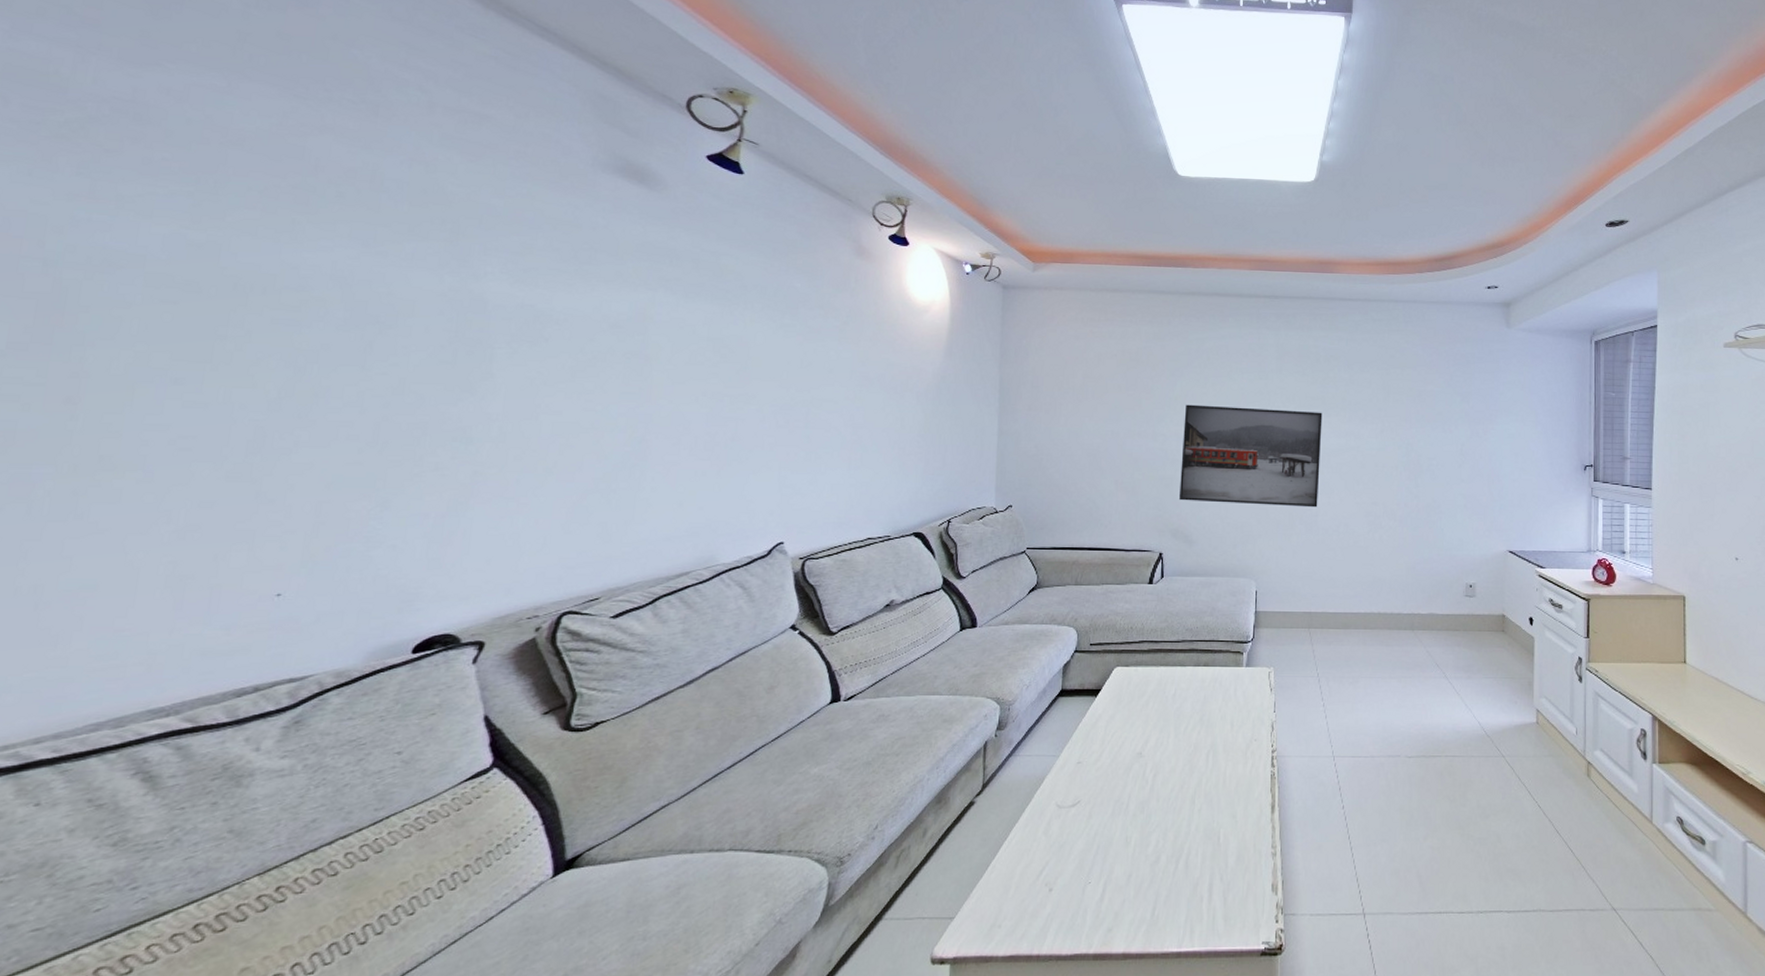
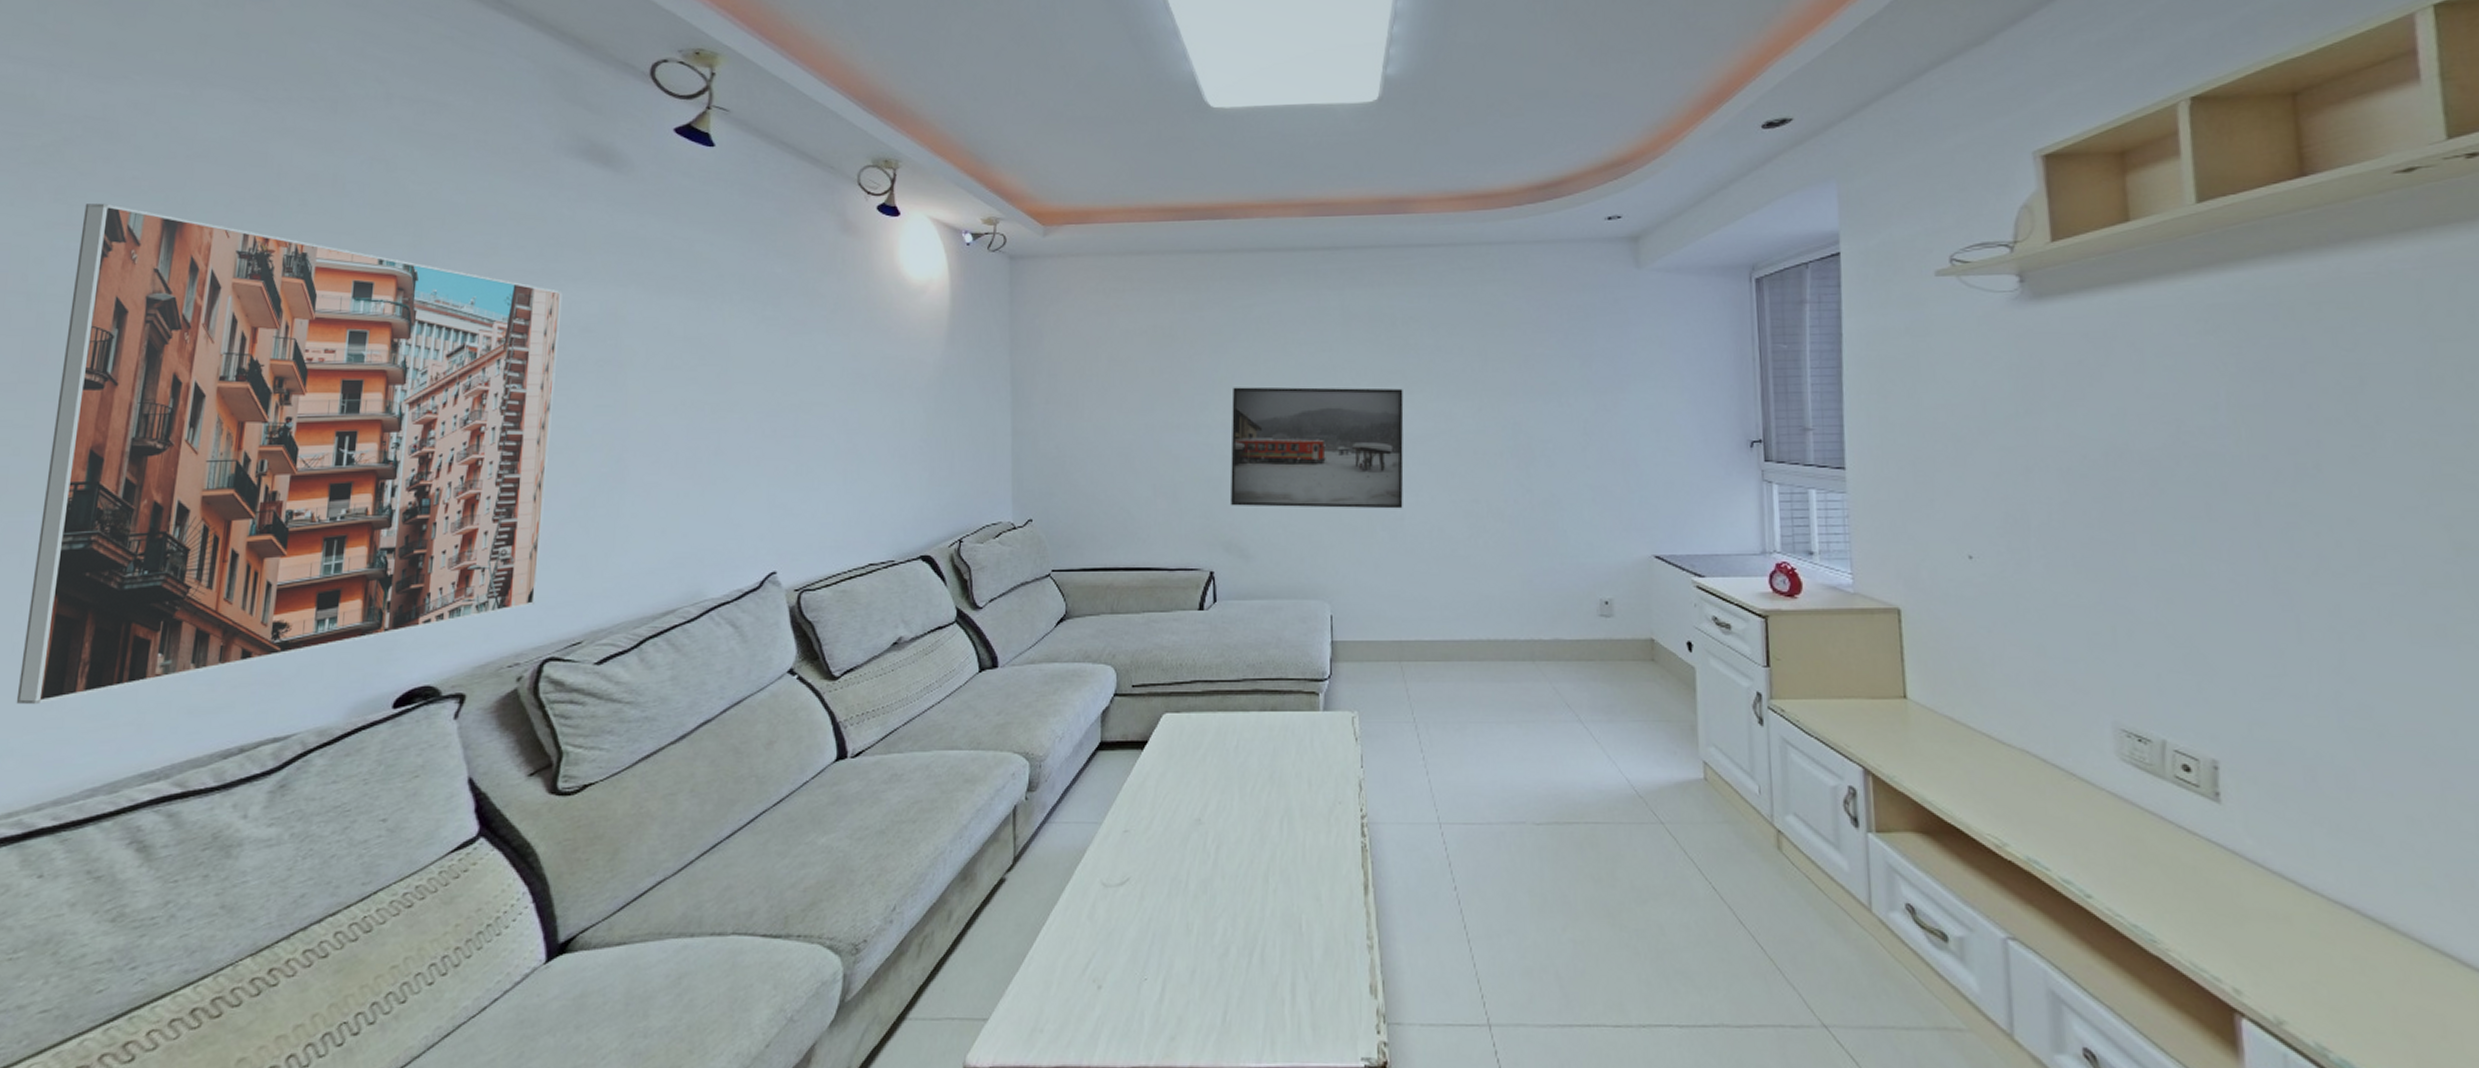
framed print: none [16,179,594,644] -> present [16,203,563,704]

